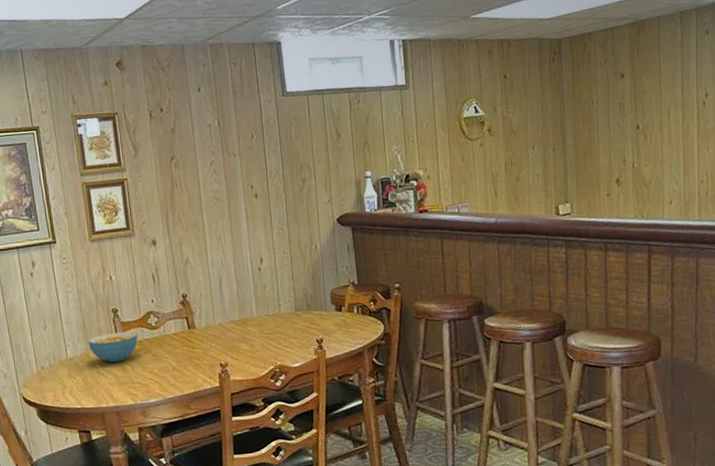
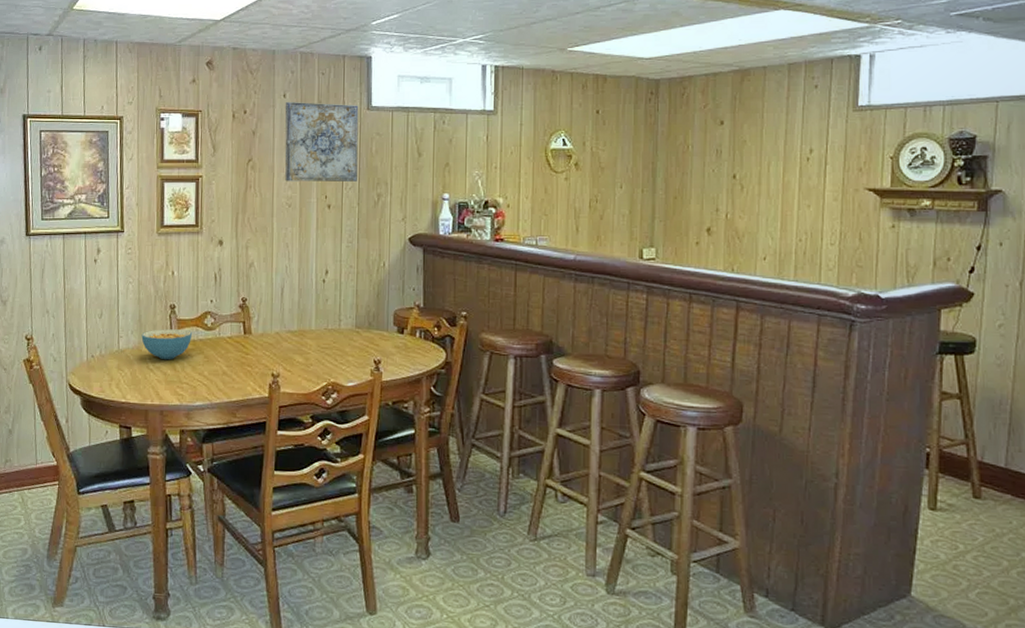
wall art: none [200,92,281,176] -> present [284,101,359,181]

